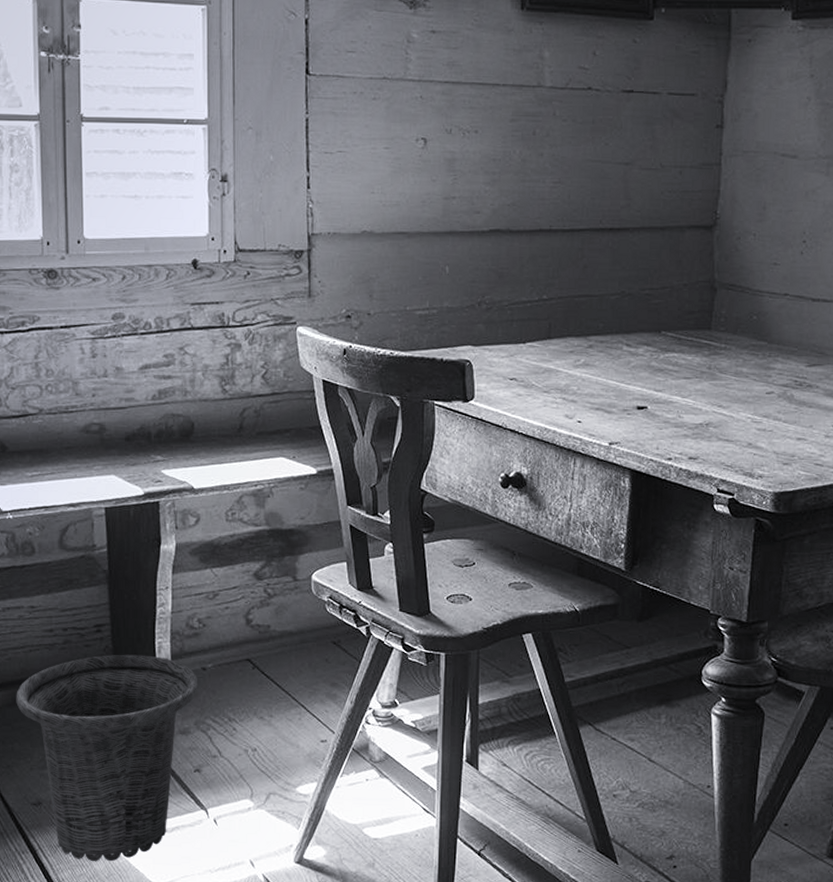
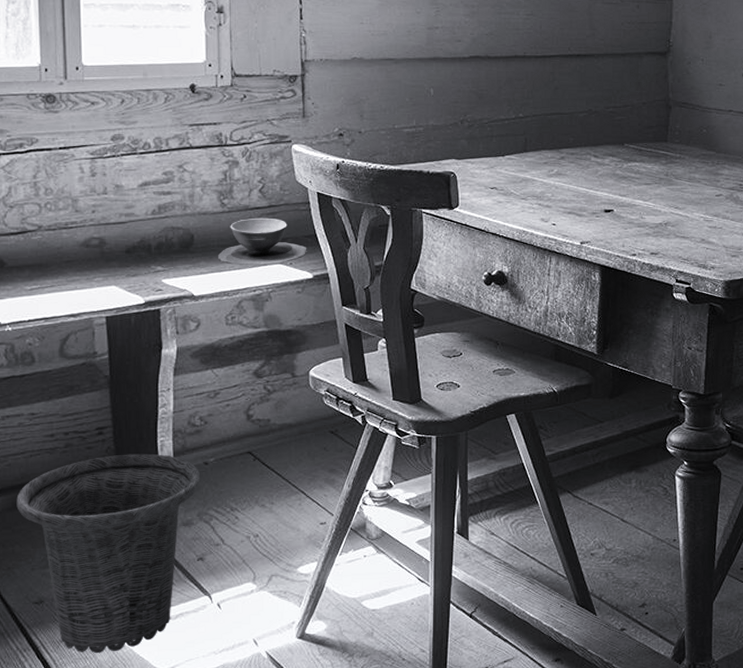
wooden bowl: none [218,406,311,458] -> present [217,217,307,266]

